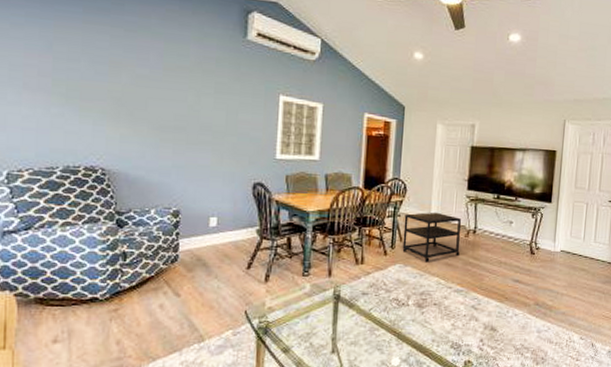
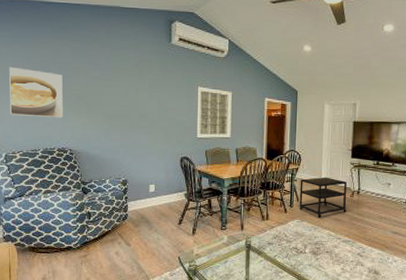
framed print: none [18,56,96,127] -> present [9,67,63,118]

